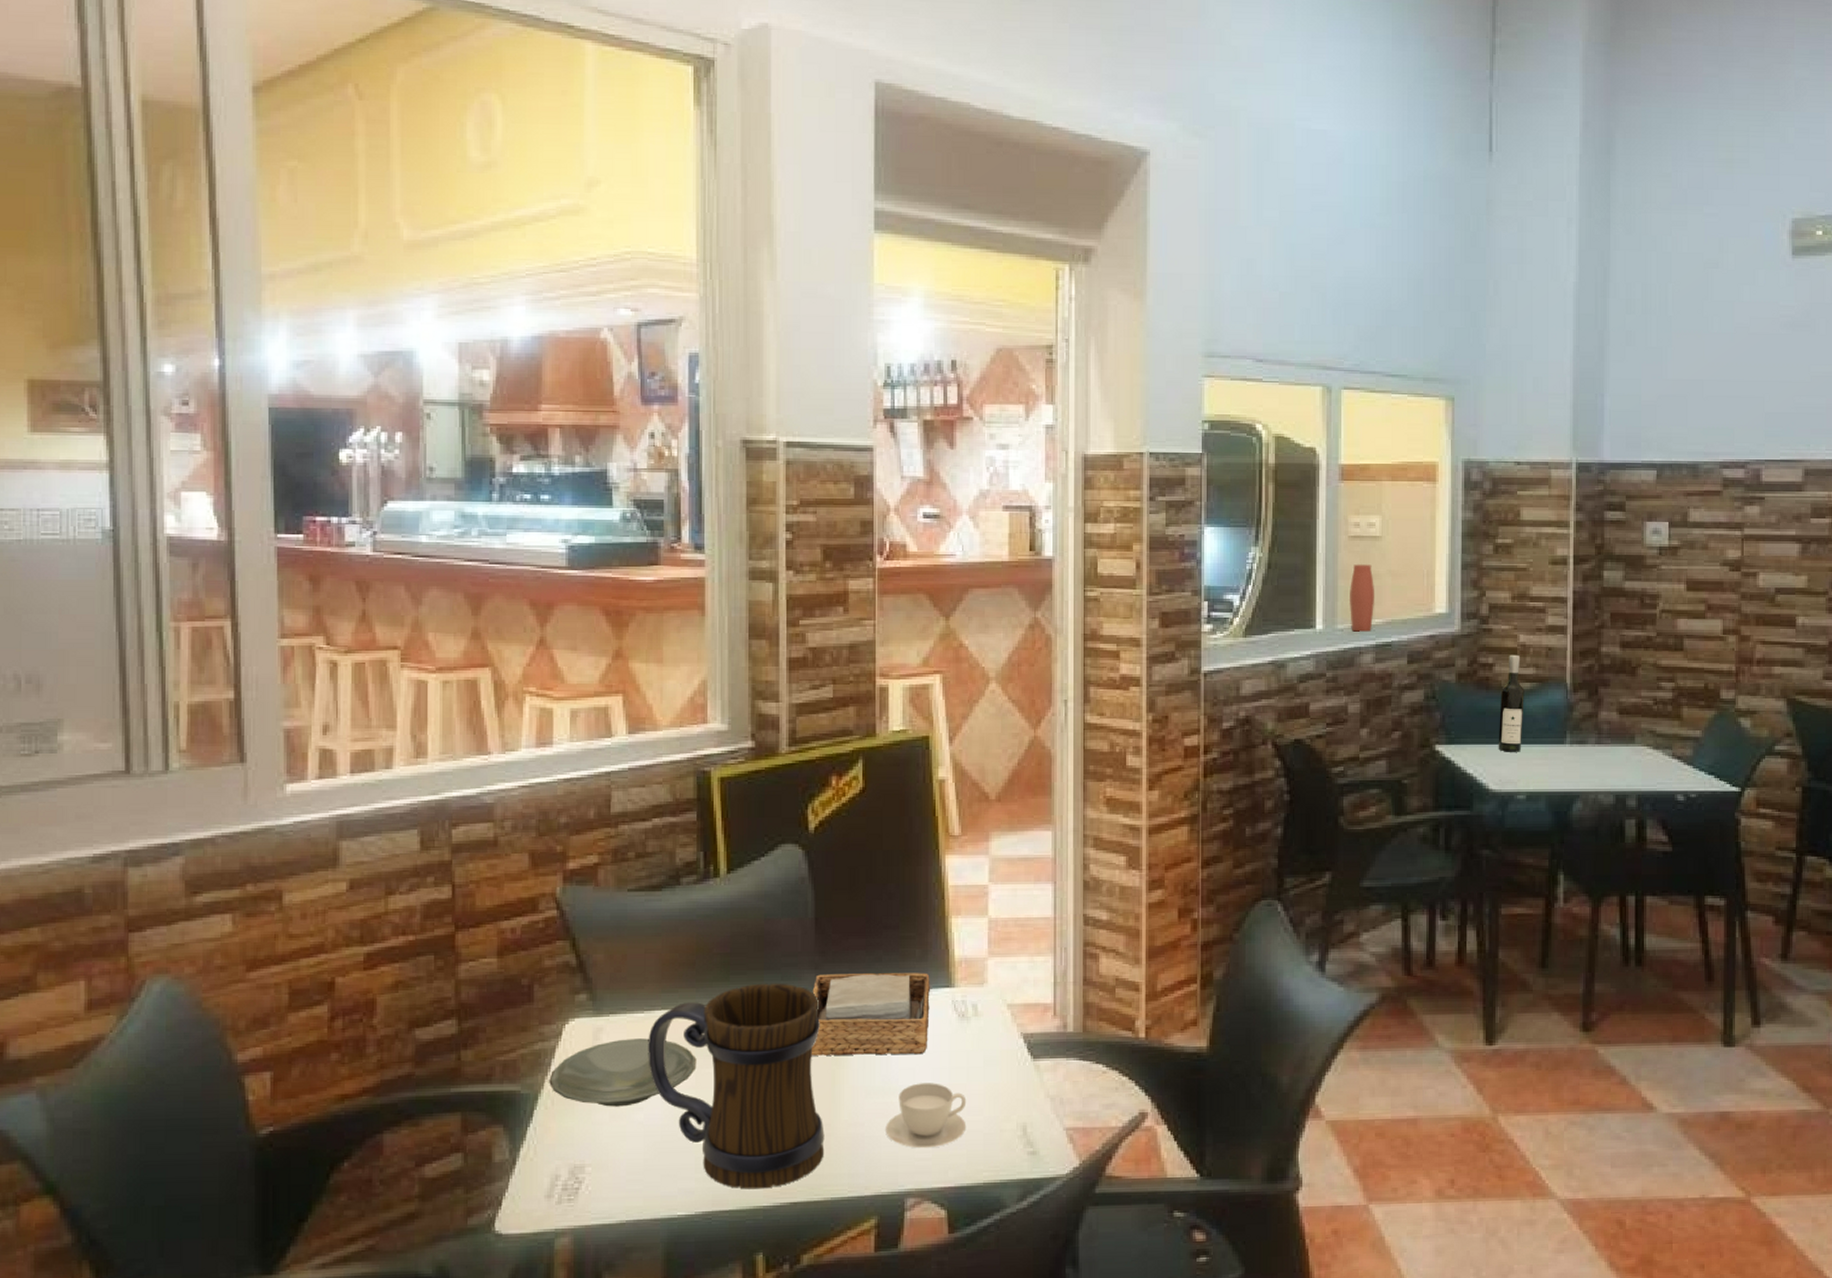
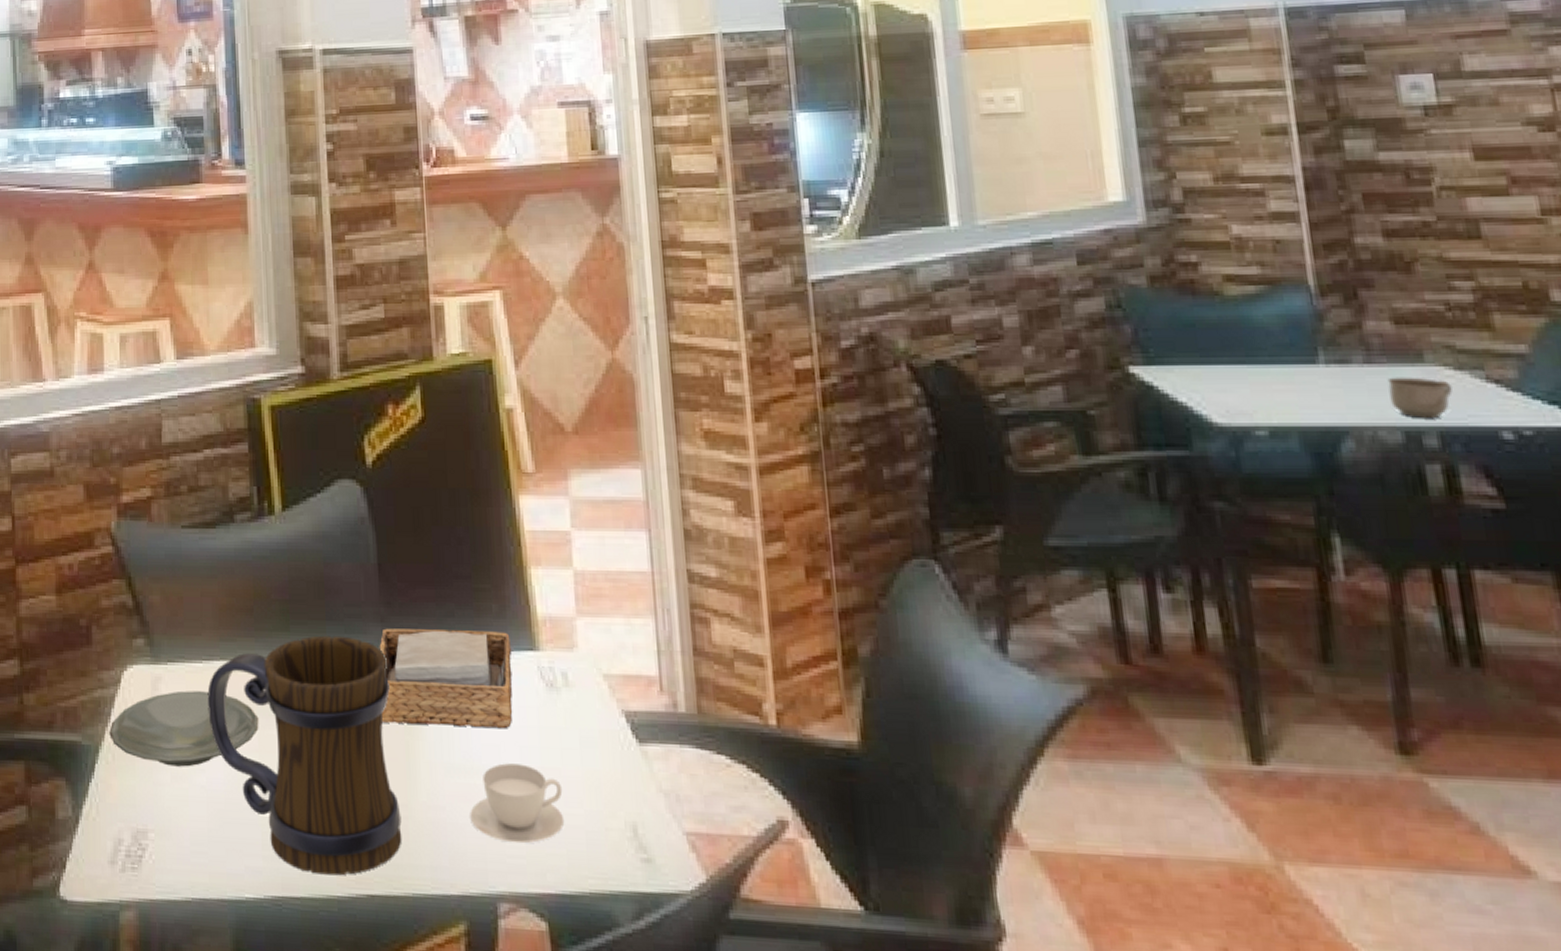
vase: present [1350,564,1374,632] -> none [989,146,1025,228]
bottle: present [1498,654,1524,752] -> none [1213,250,1254,375]
teacup: none [1609,754,1650,785] -> present [1387,377,1452,418]

